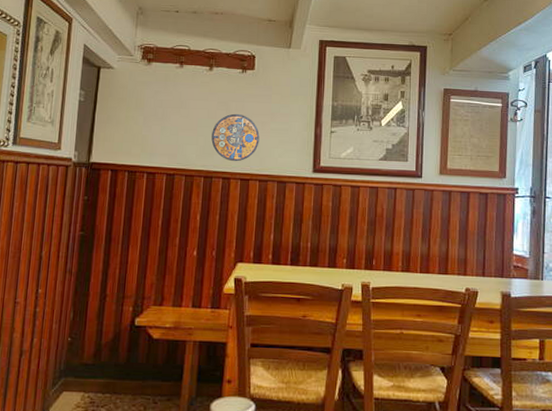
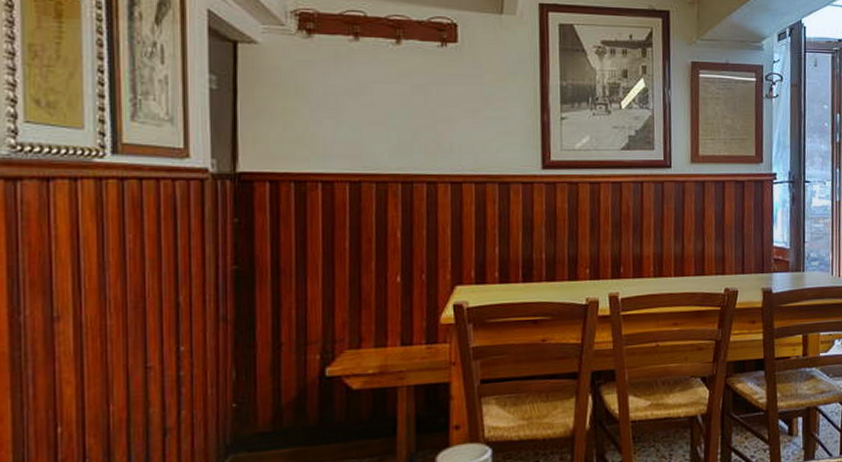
manhole cover: present [211,113,260,162] -> none [407,99,472,161]

